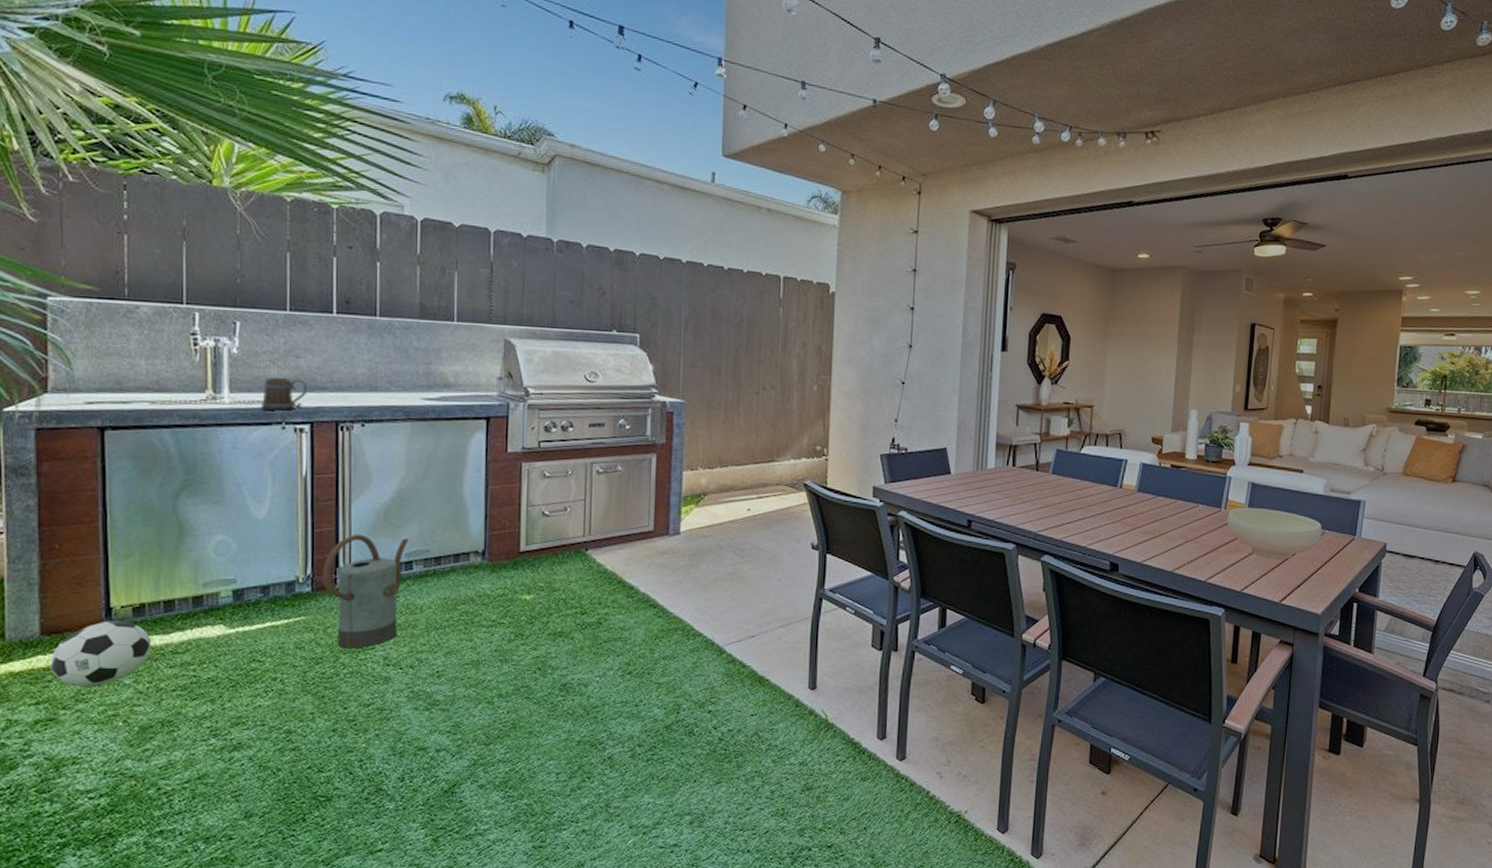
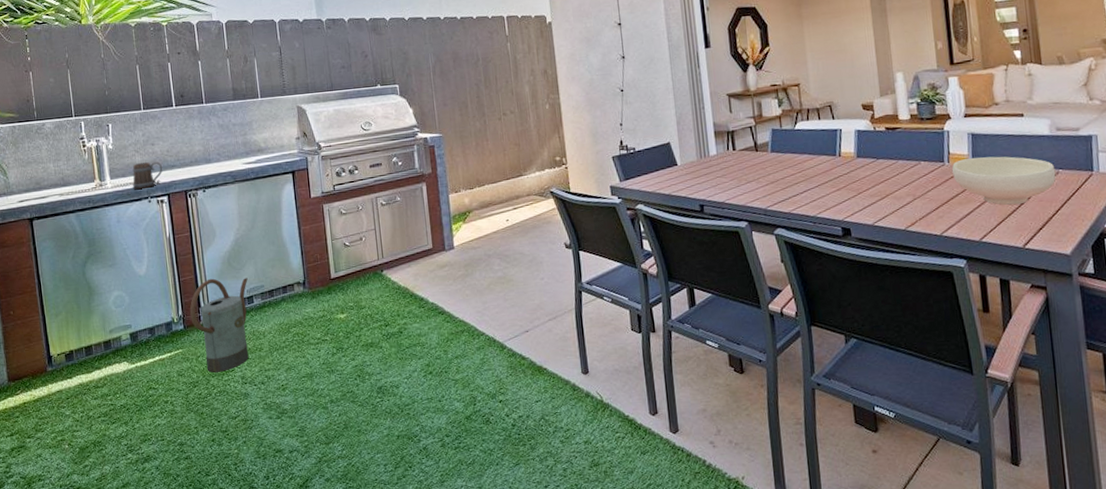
soccer ball: present [50,620,152,687] -> none [16,365,81,420]

